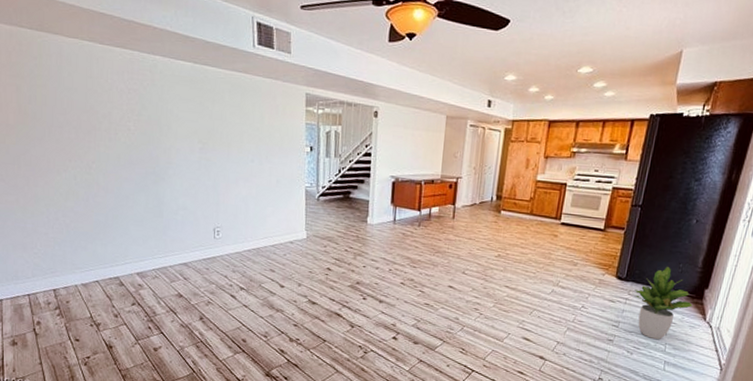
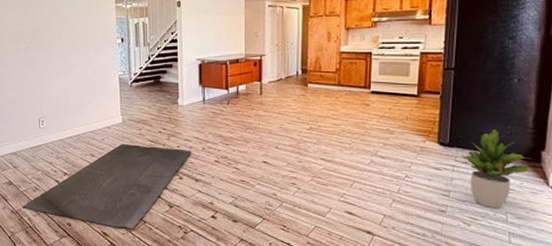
area rug: none [193,261,378,347] -> present [22,144,192,229]

